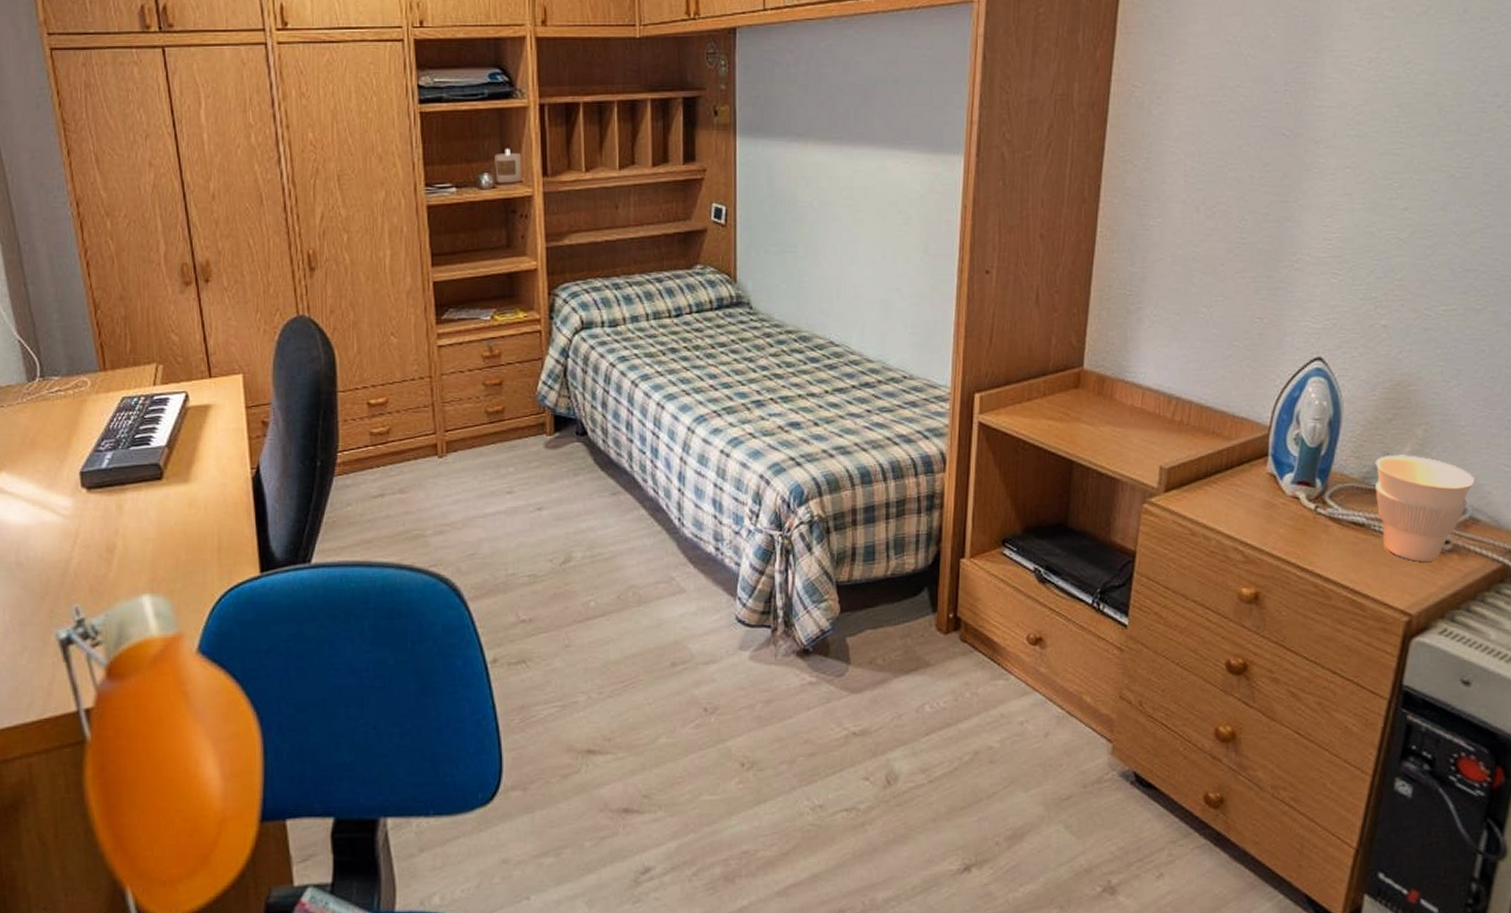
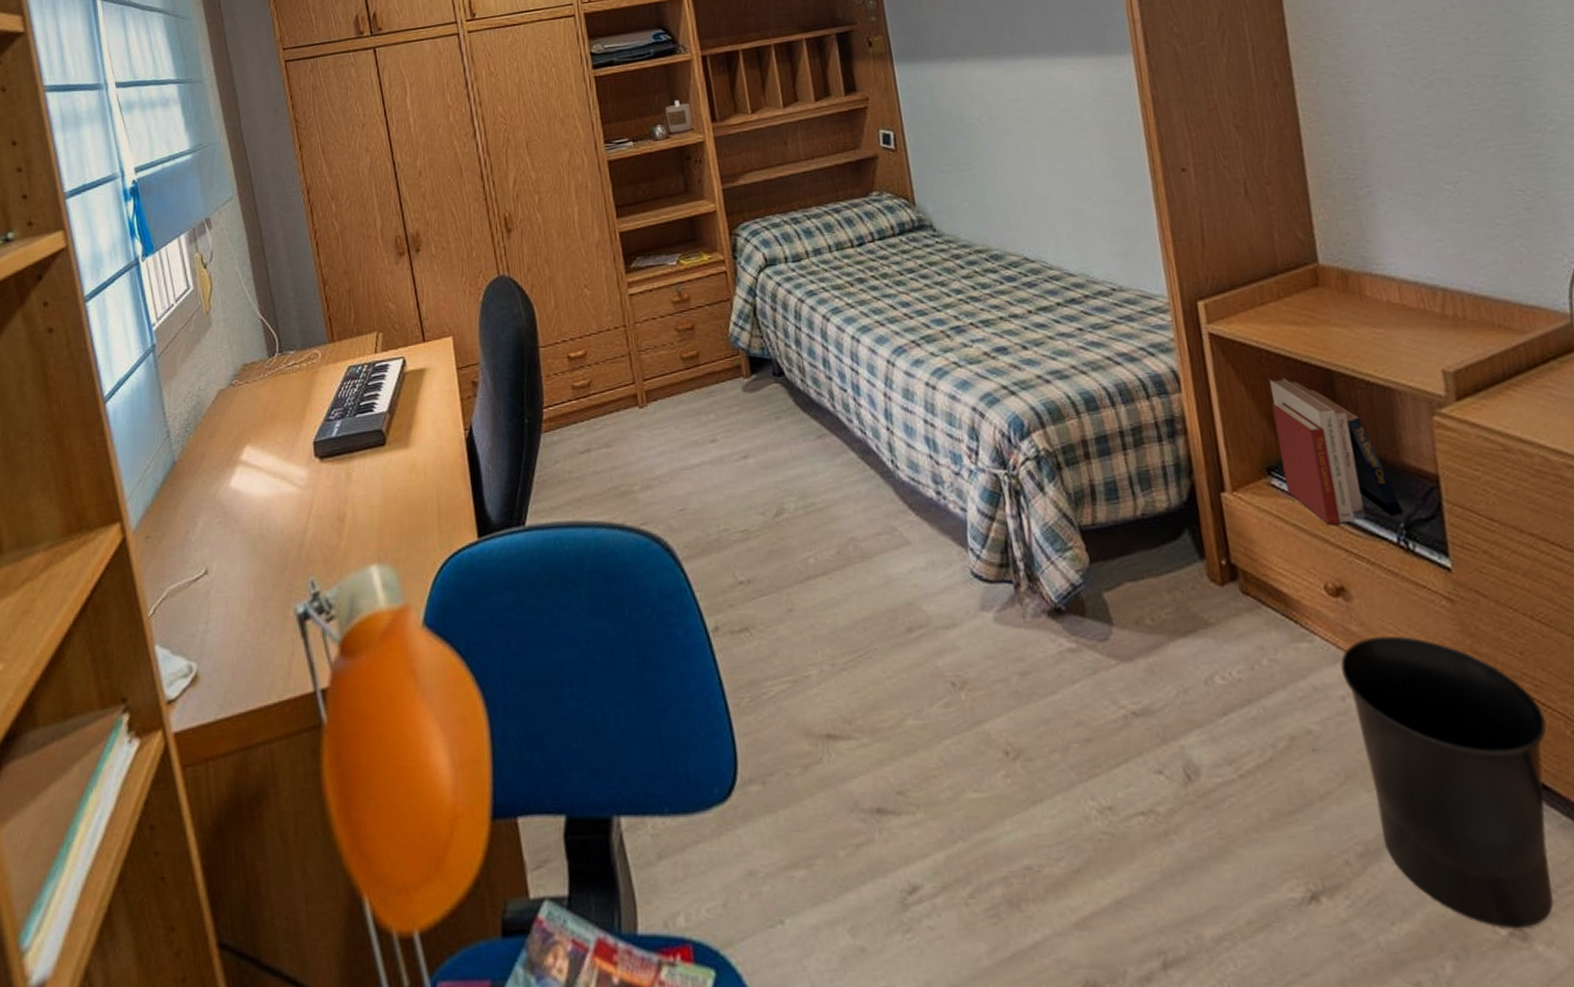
books: none [1015,464,1102,588] -> present [1269,377,1403,525]
waste bin: none [1026,676,1167,886] -> present [1340,635,1553,927]

